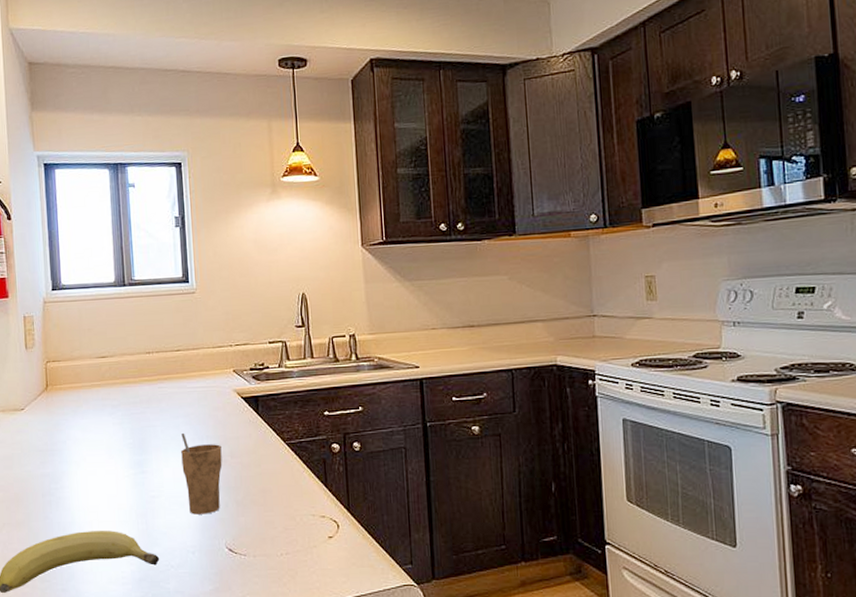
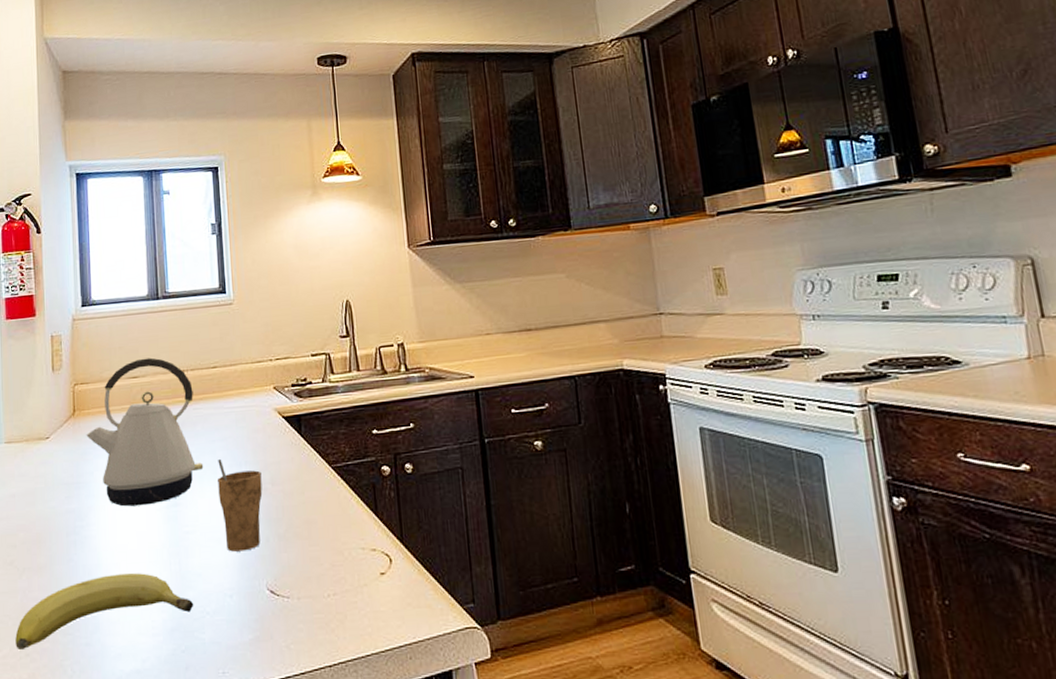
kettle: none [58,339,168,473] -> present [86,357,204,507]

